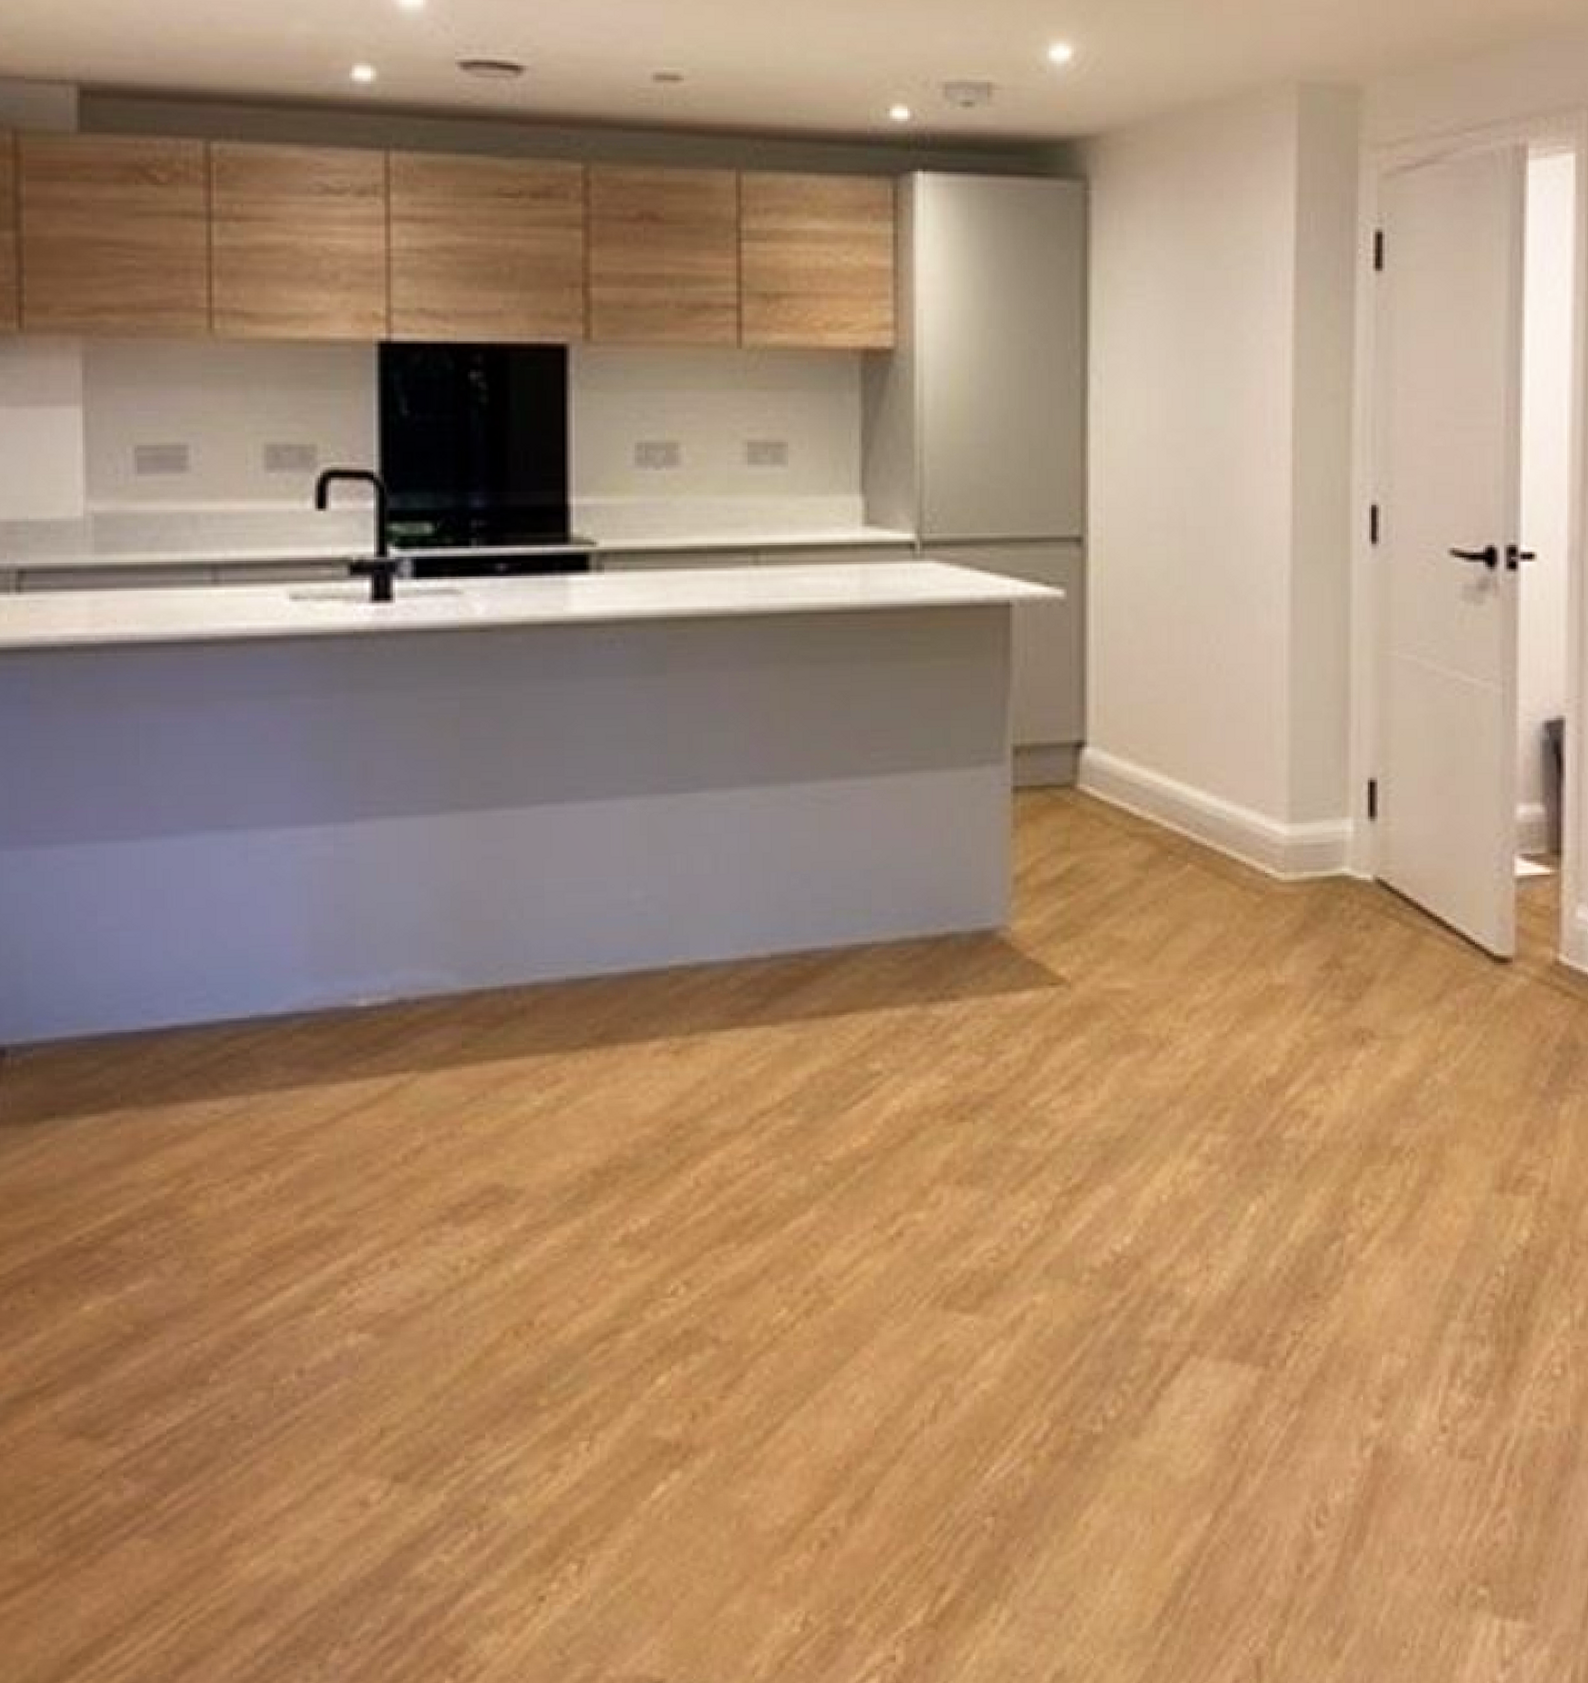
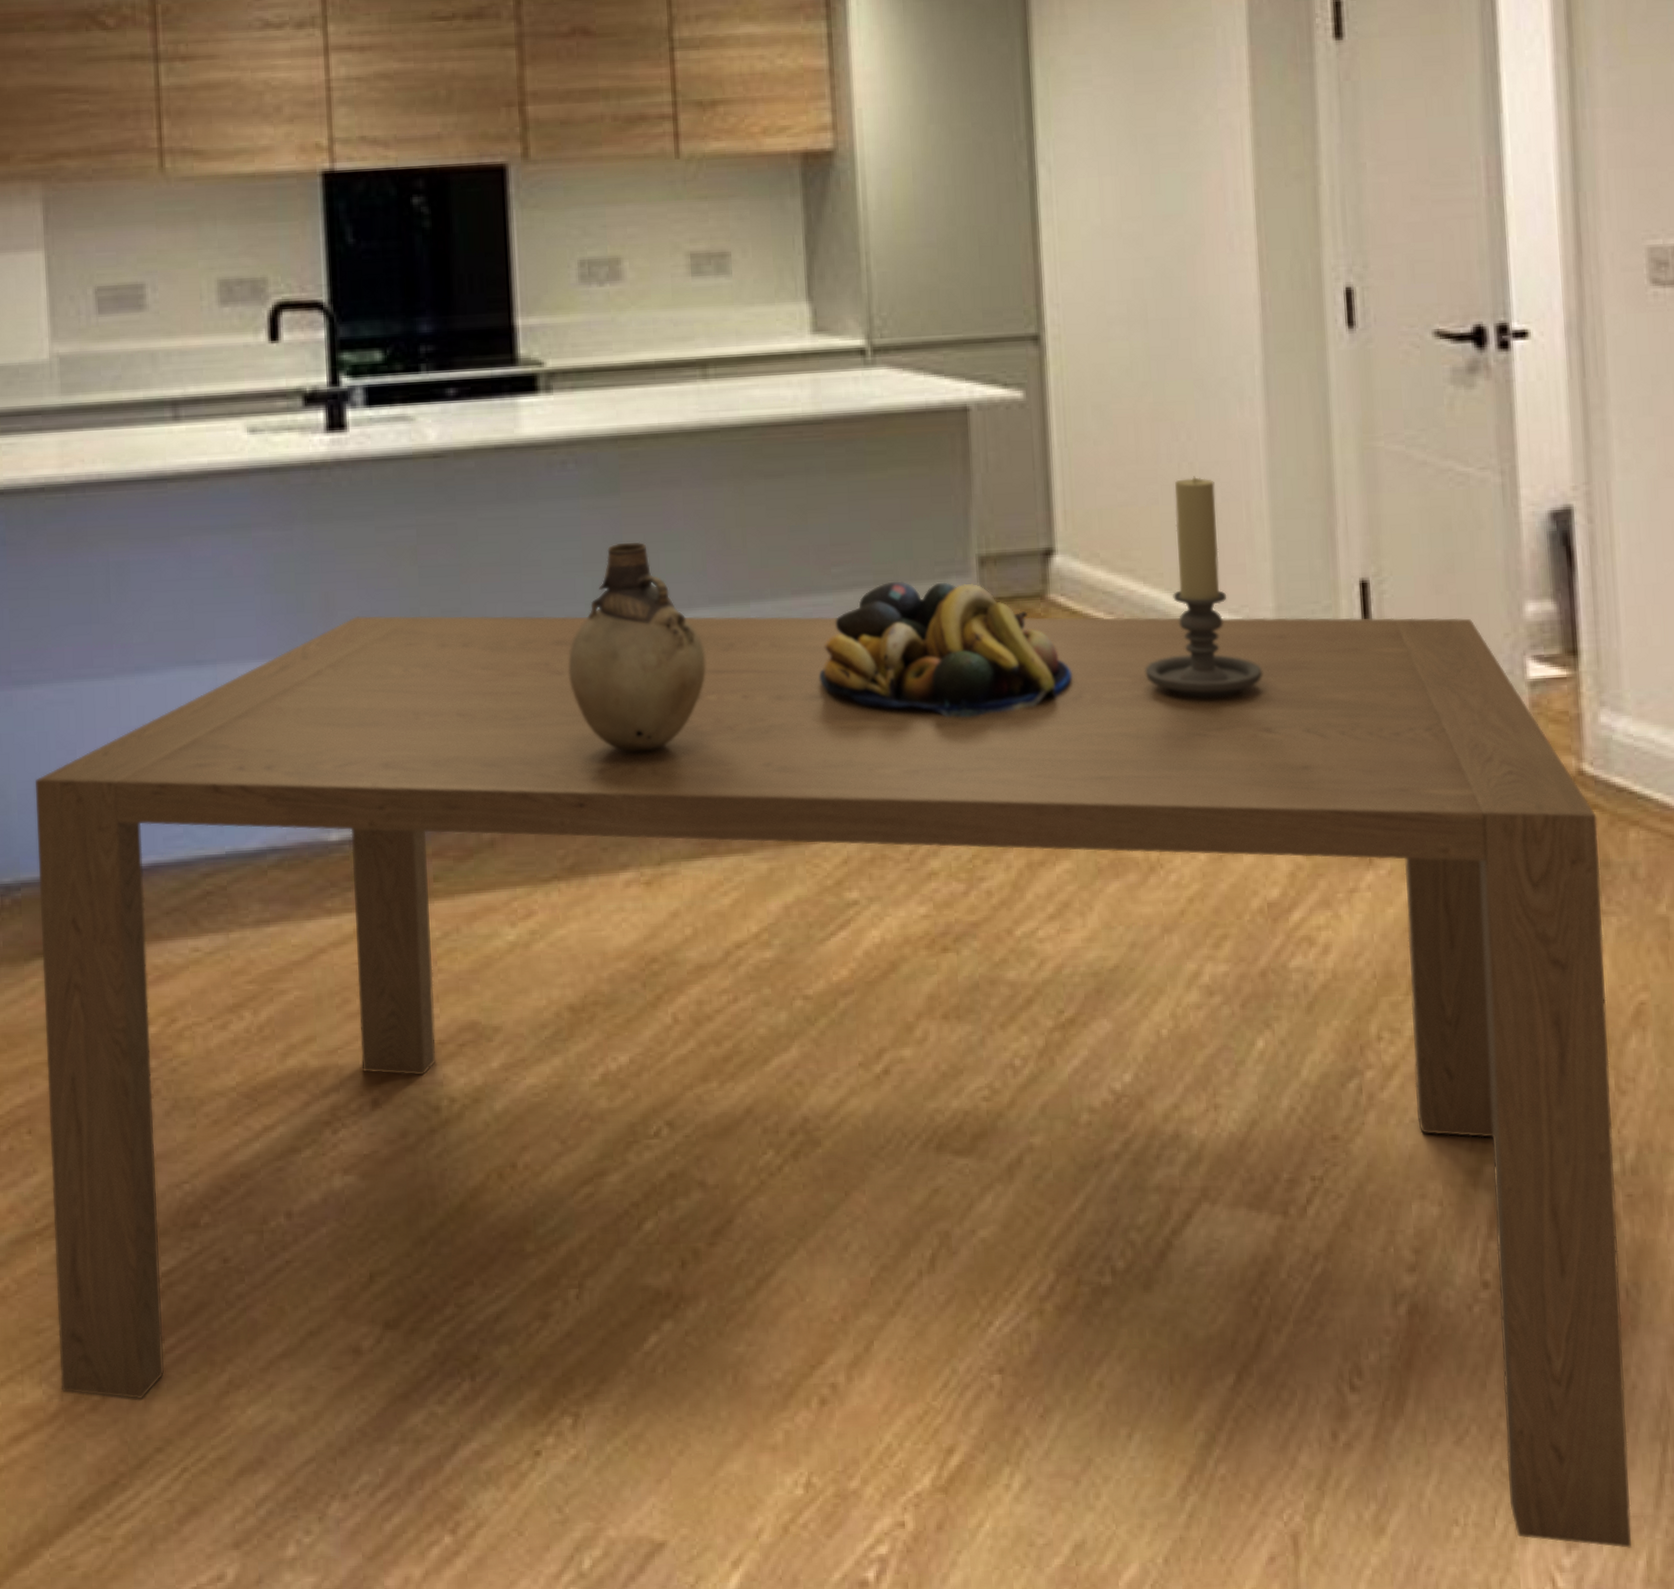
dining table: none [51,785,1569,1665] -> present [34,615,1632,1548]
vase: none [607,721,743,926] -> present [568,541,706,752]
fruit bowl: none [855,767,1095,900] -> present [820,581,1072,718]
candle holder: none [1165,677,1274,886] -> present [1145,476,1262,698]

